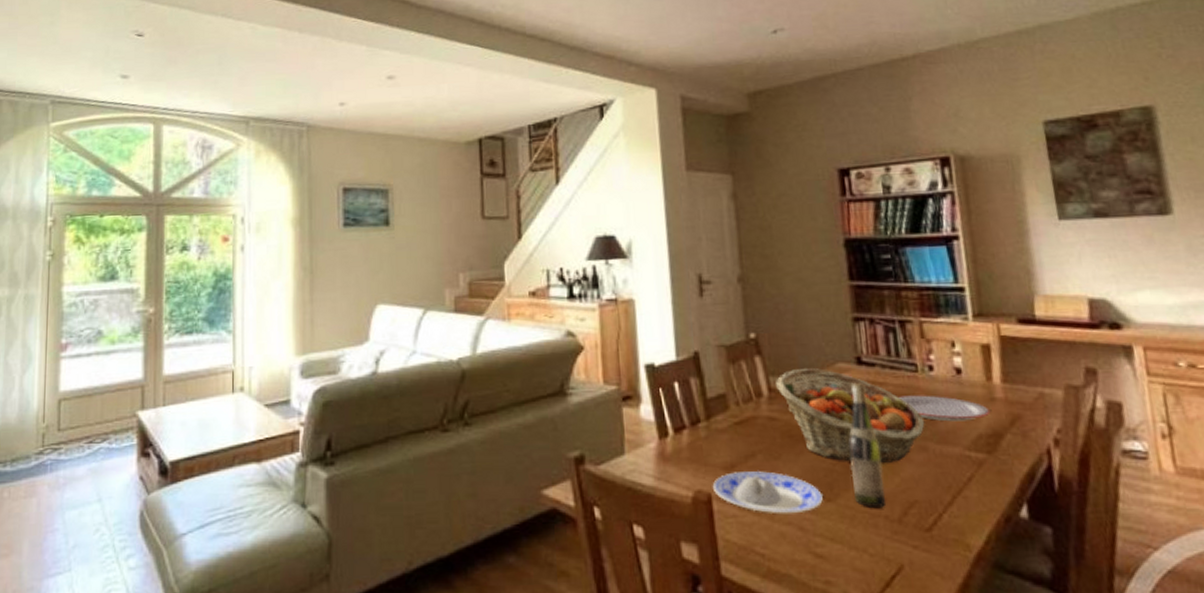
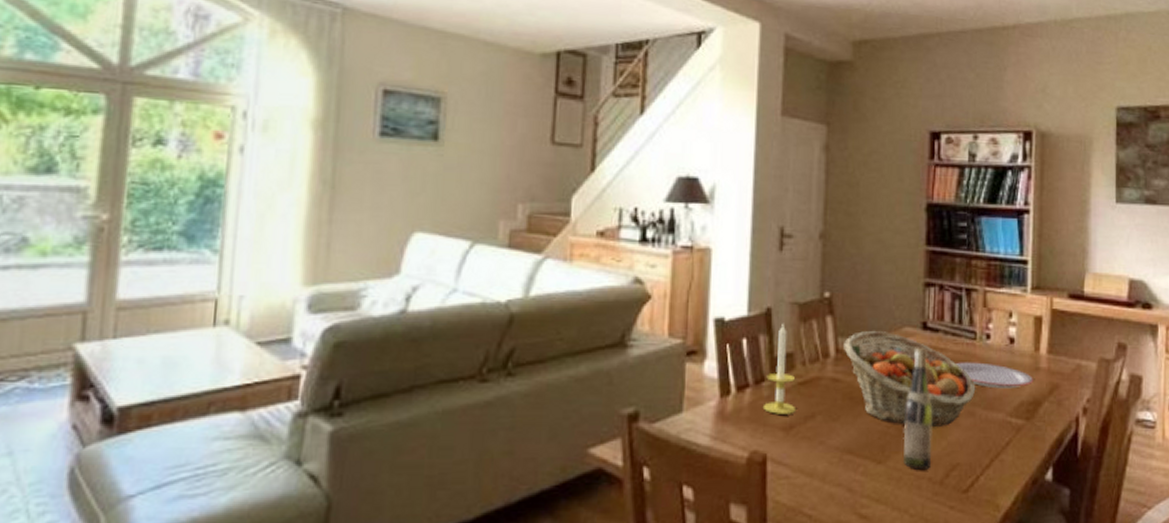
candle: none [702,367,736,454] -> present [764,324,797,414]
plate: present [713,471,823,514] -> none [770,432,874,476]

